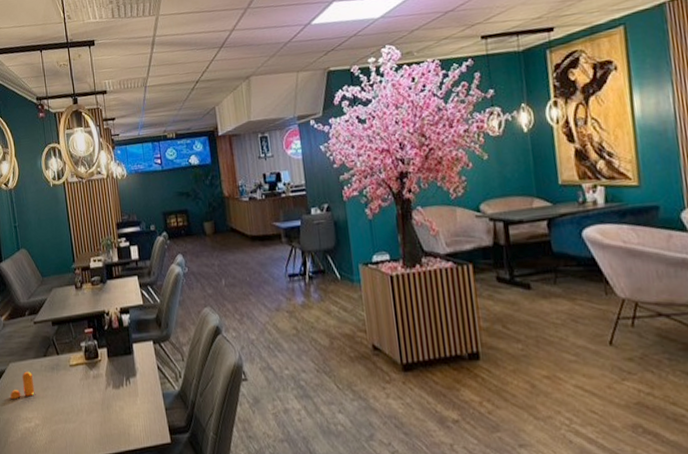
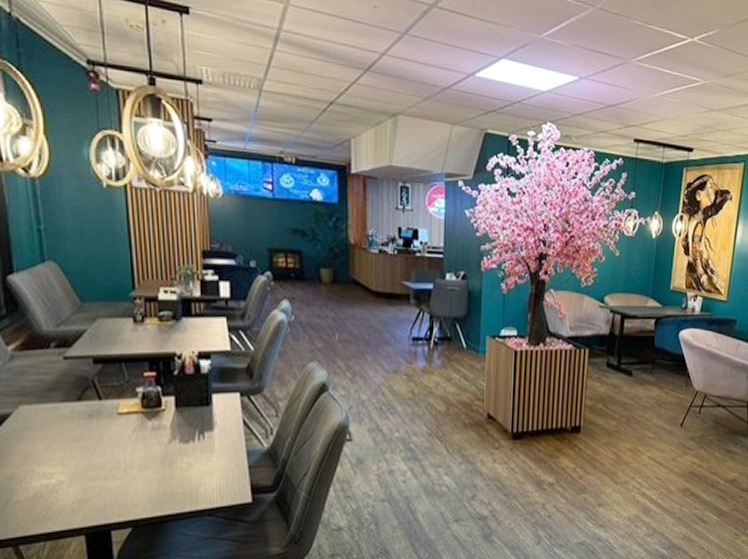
pepper shaker: present [9,371,35,400] -> none [17,417,60,451]

